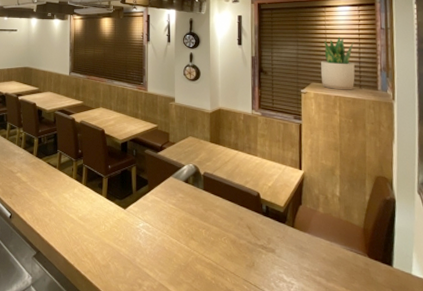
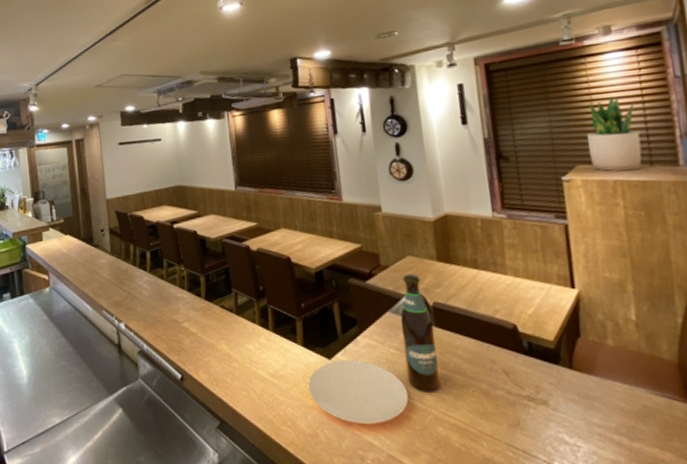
plate: none [106,210,179,261] -> present [307,359,409,425]
bottle: none [179,149,203,239] -> present [400,273,440,392]

